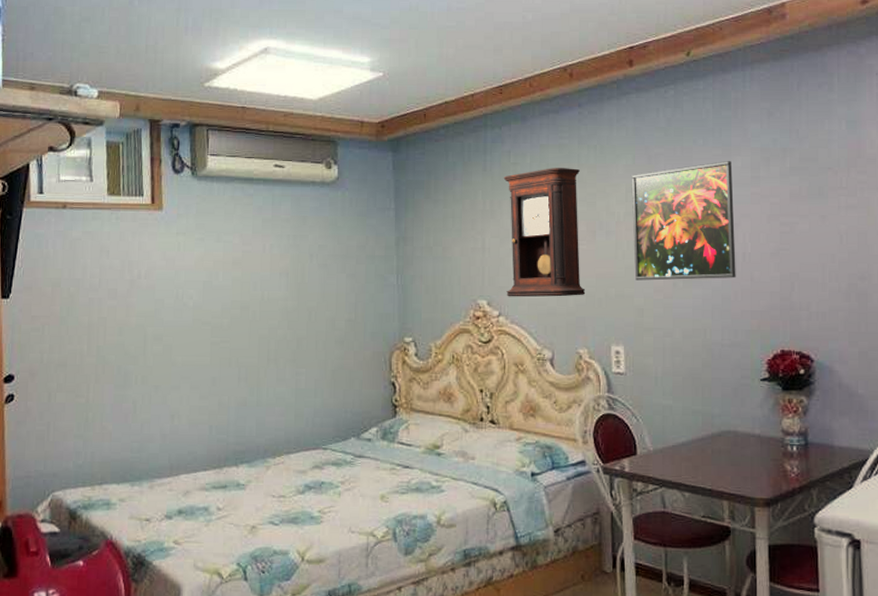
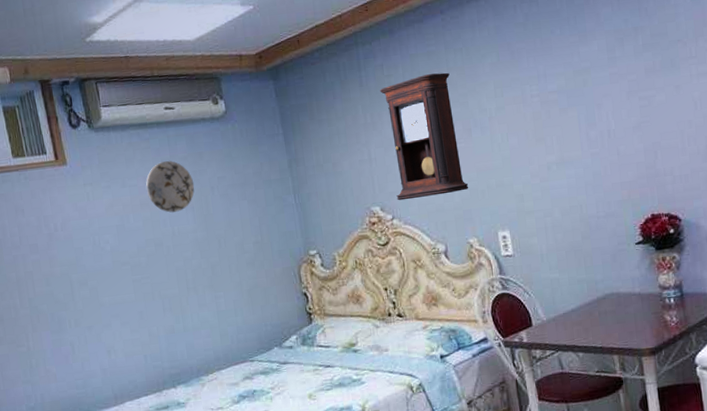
decorative plate: none [241,221,293,276] -> present [145,161,195,213]
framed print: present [631,161,736,281] -> none [498,46,604,169]

